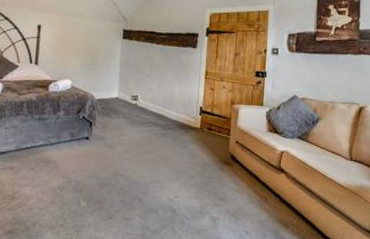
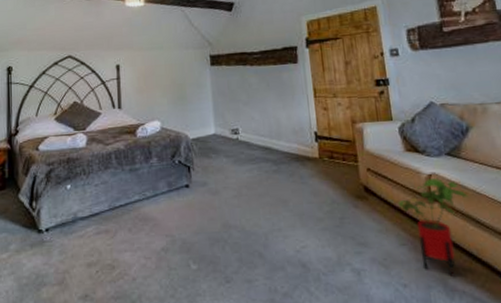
house plant: none [254,155,307,229] -> present [398,178,469,277]

